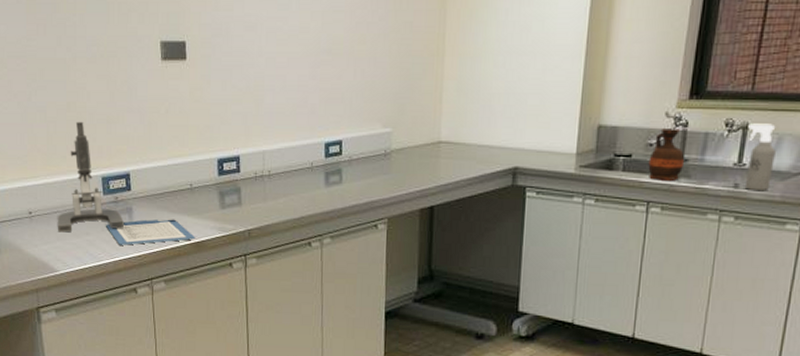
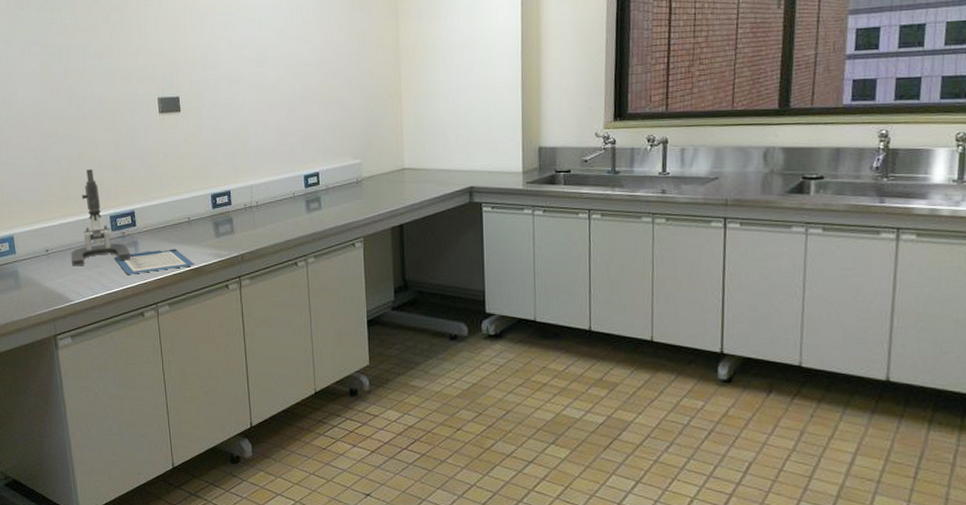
jug: present [648,129,685,181] -> none [585,146,617,191]
spray bottle: present [744,123,776,192] -> none [667,137,694,196]

